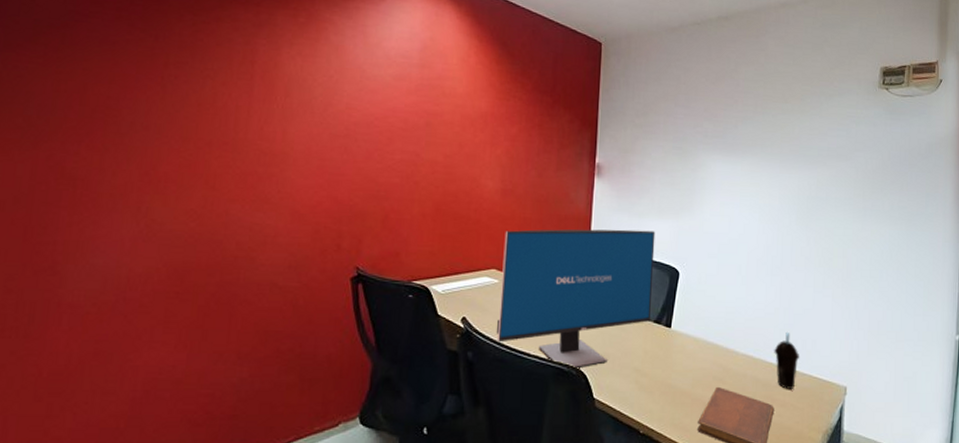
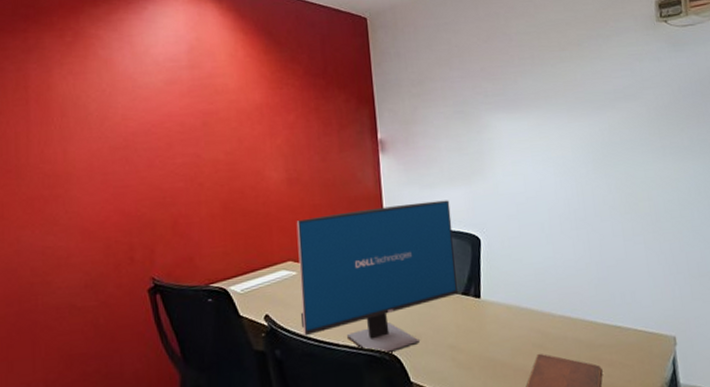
cup: present [774,331,800,389] -> none [592,286,621,347]

